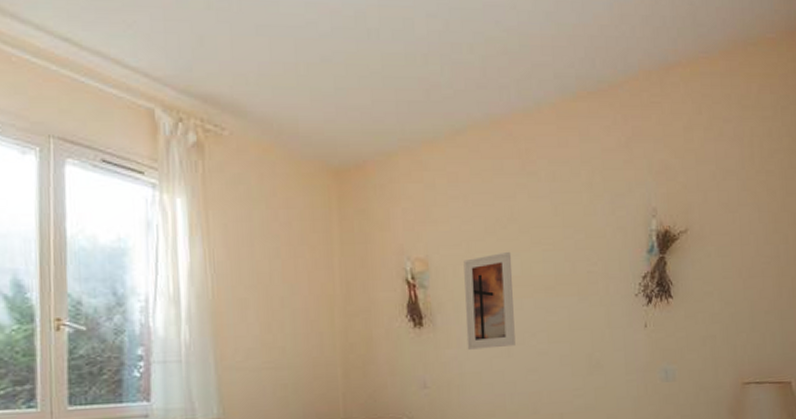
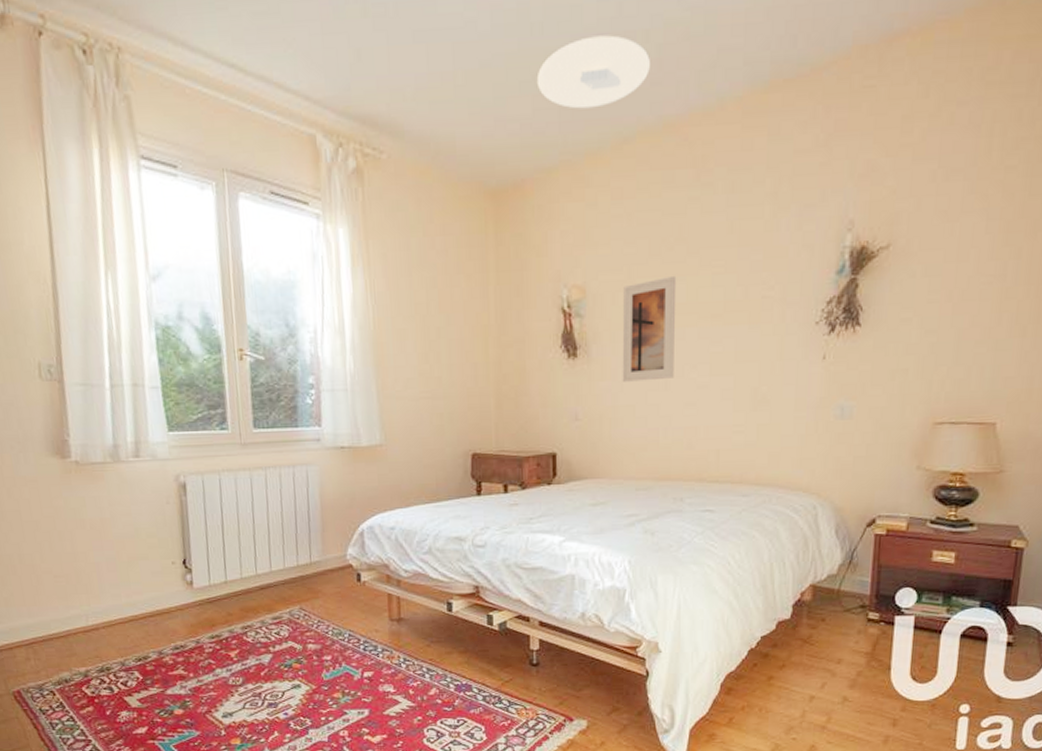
ceiling light: none [374,44,475,104] -> present [536,35,650,109]

